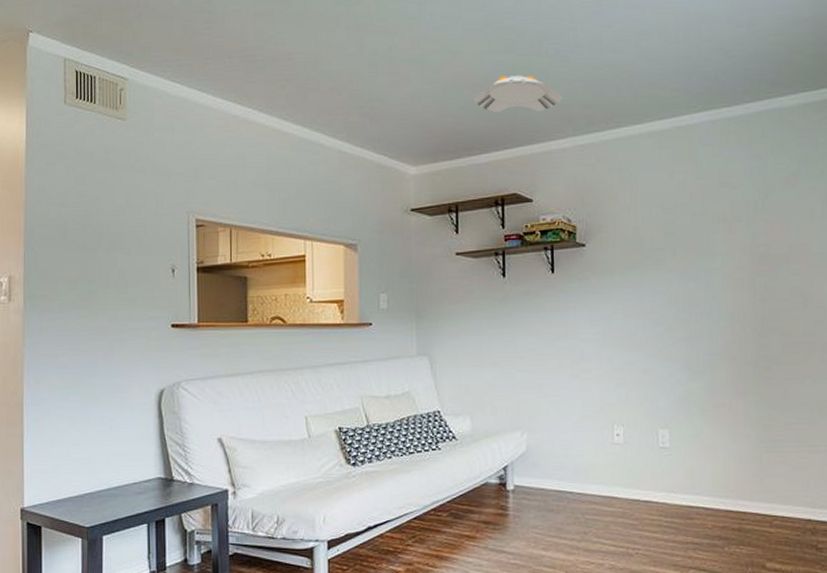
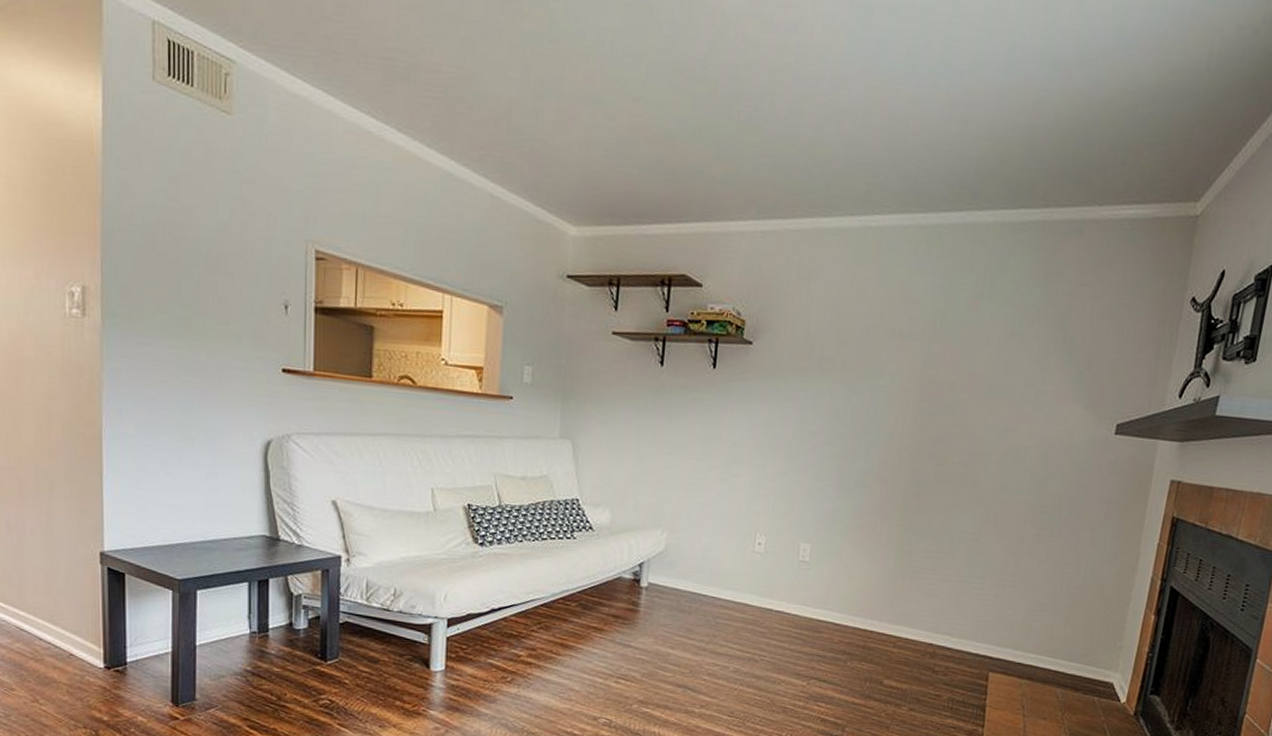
ceiling light fixture: present [473,75,562,113] -> none [650,136,749,185]

